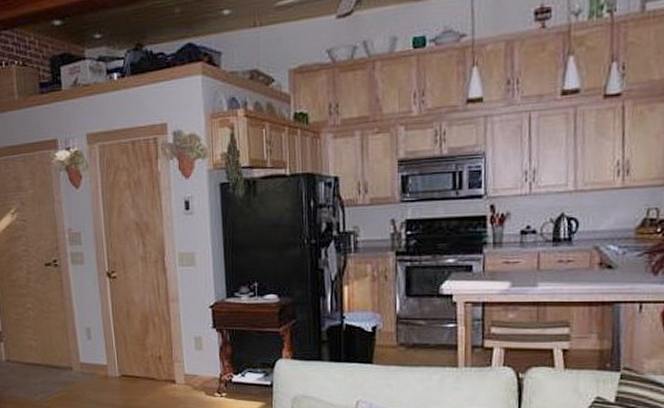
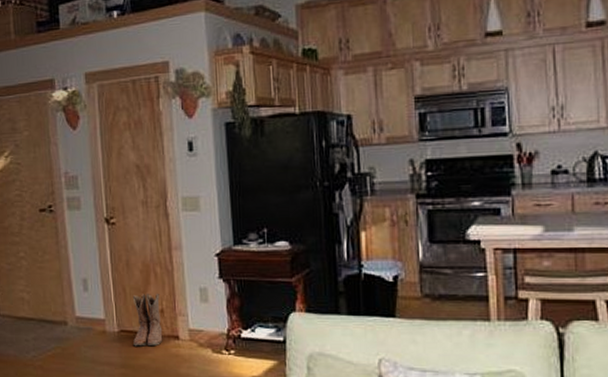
boots: none [132,341,161,390] -> present [132,293,163,347]

